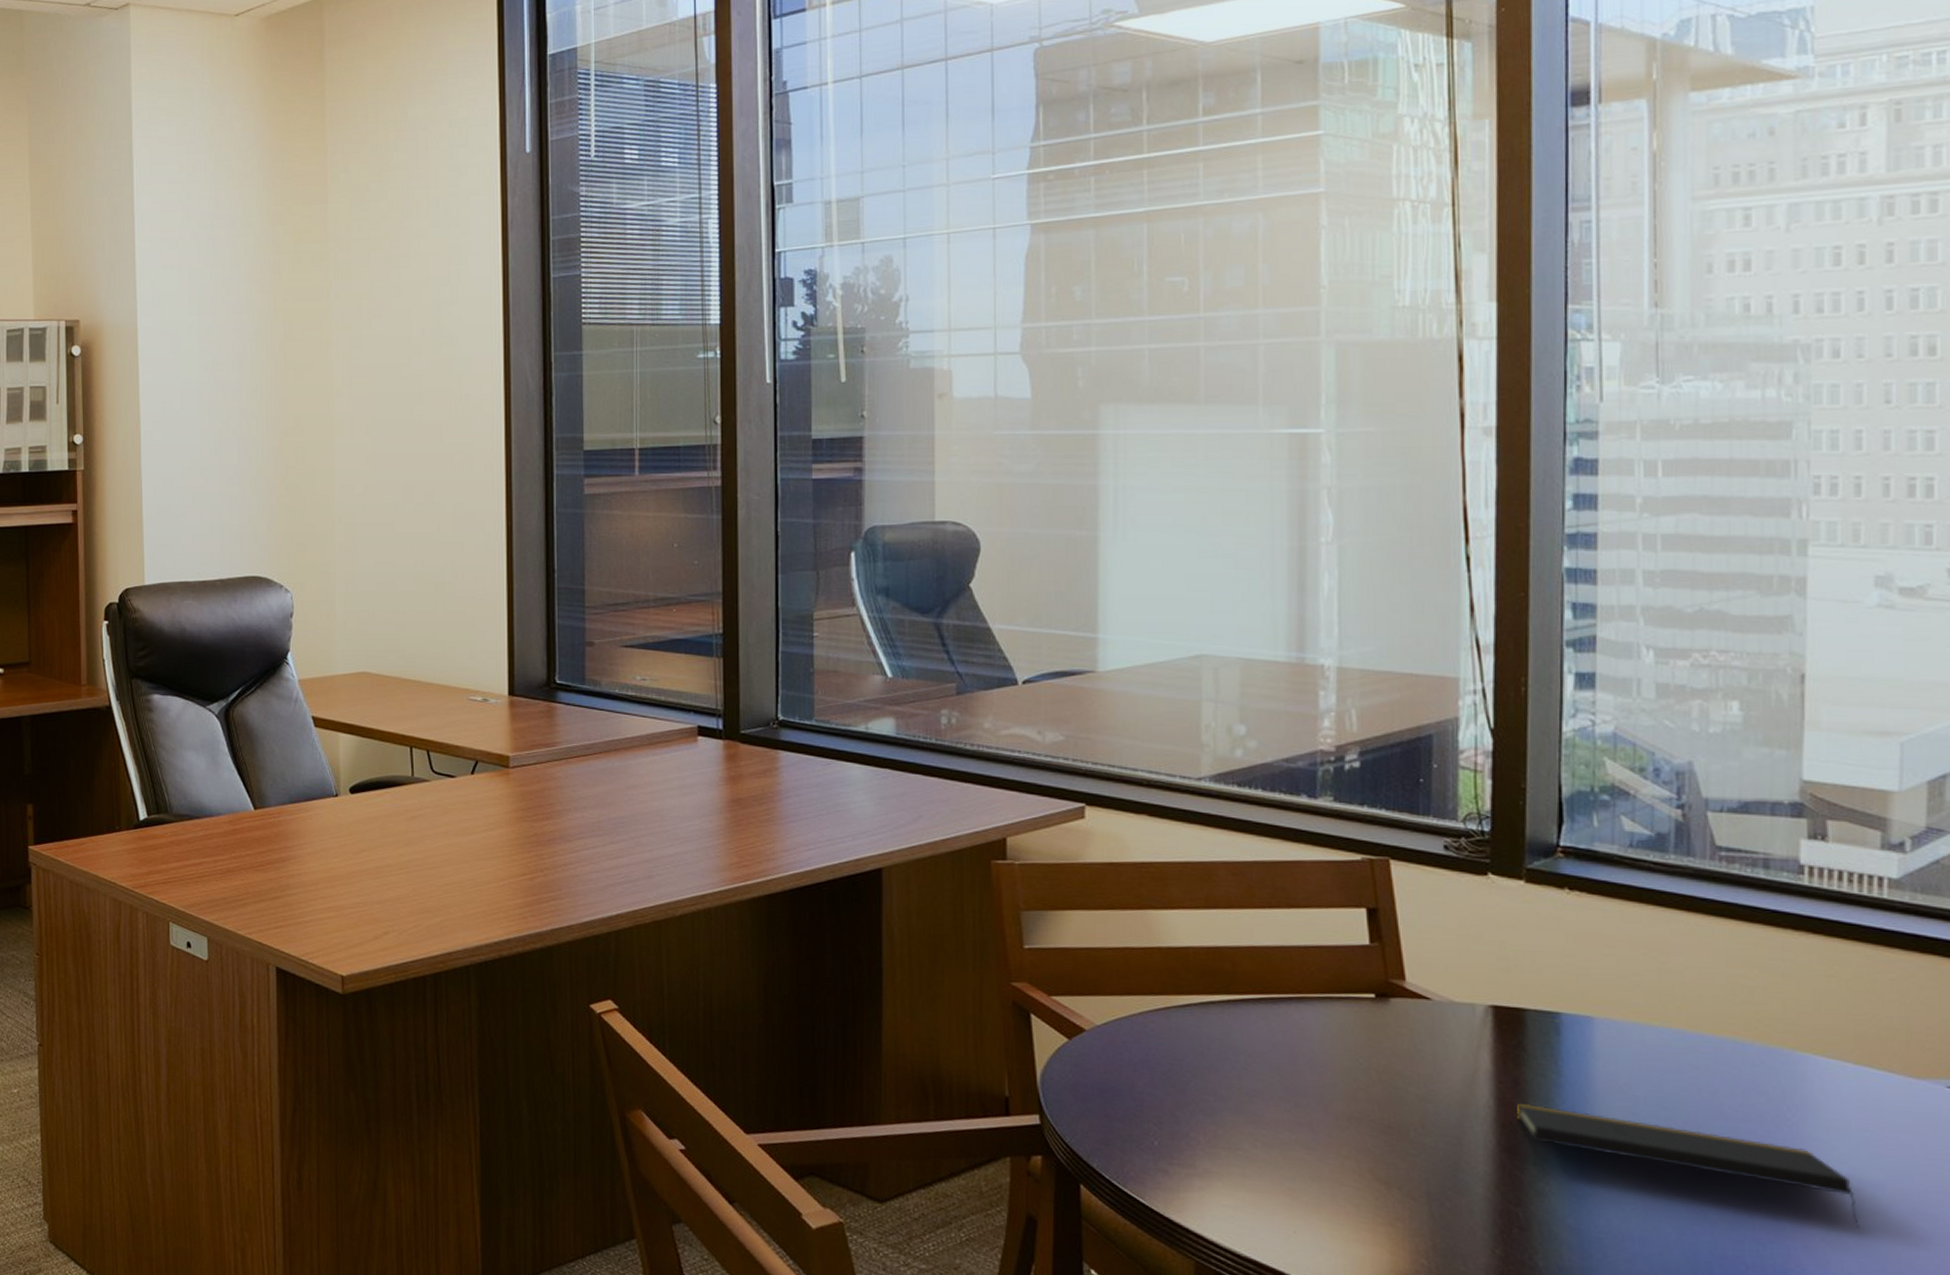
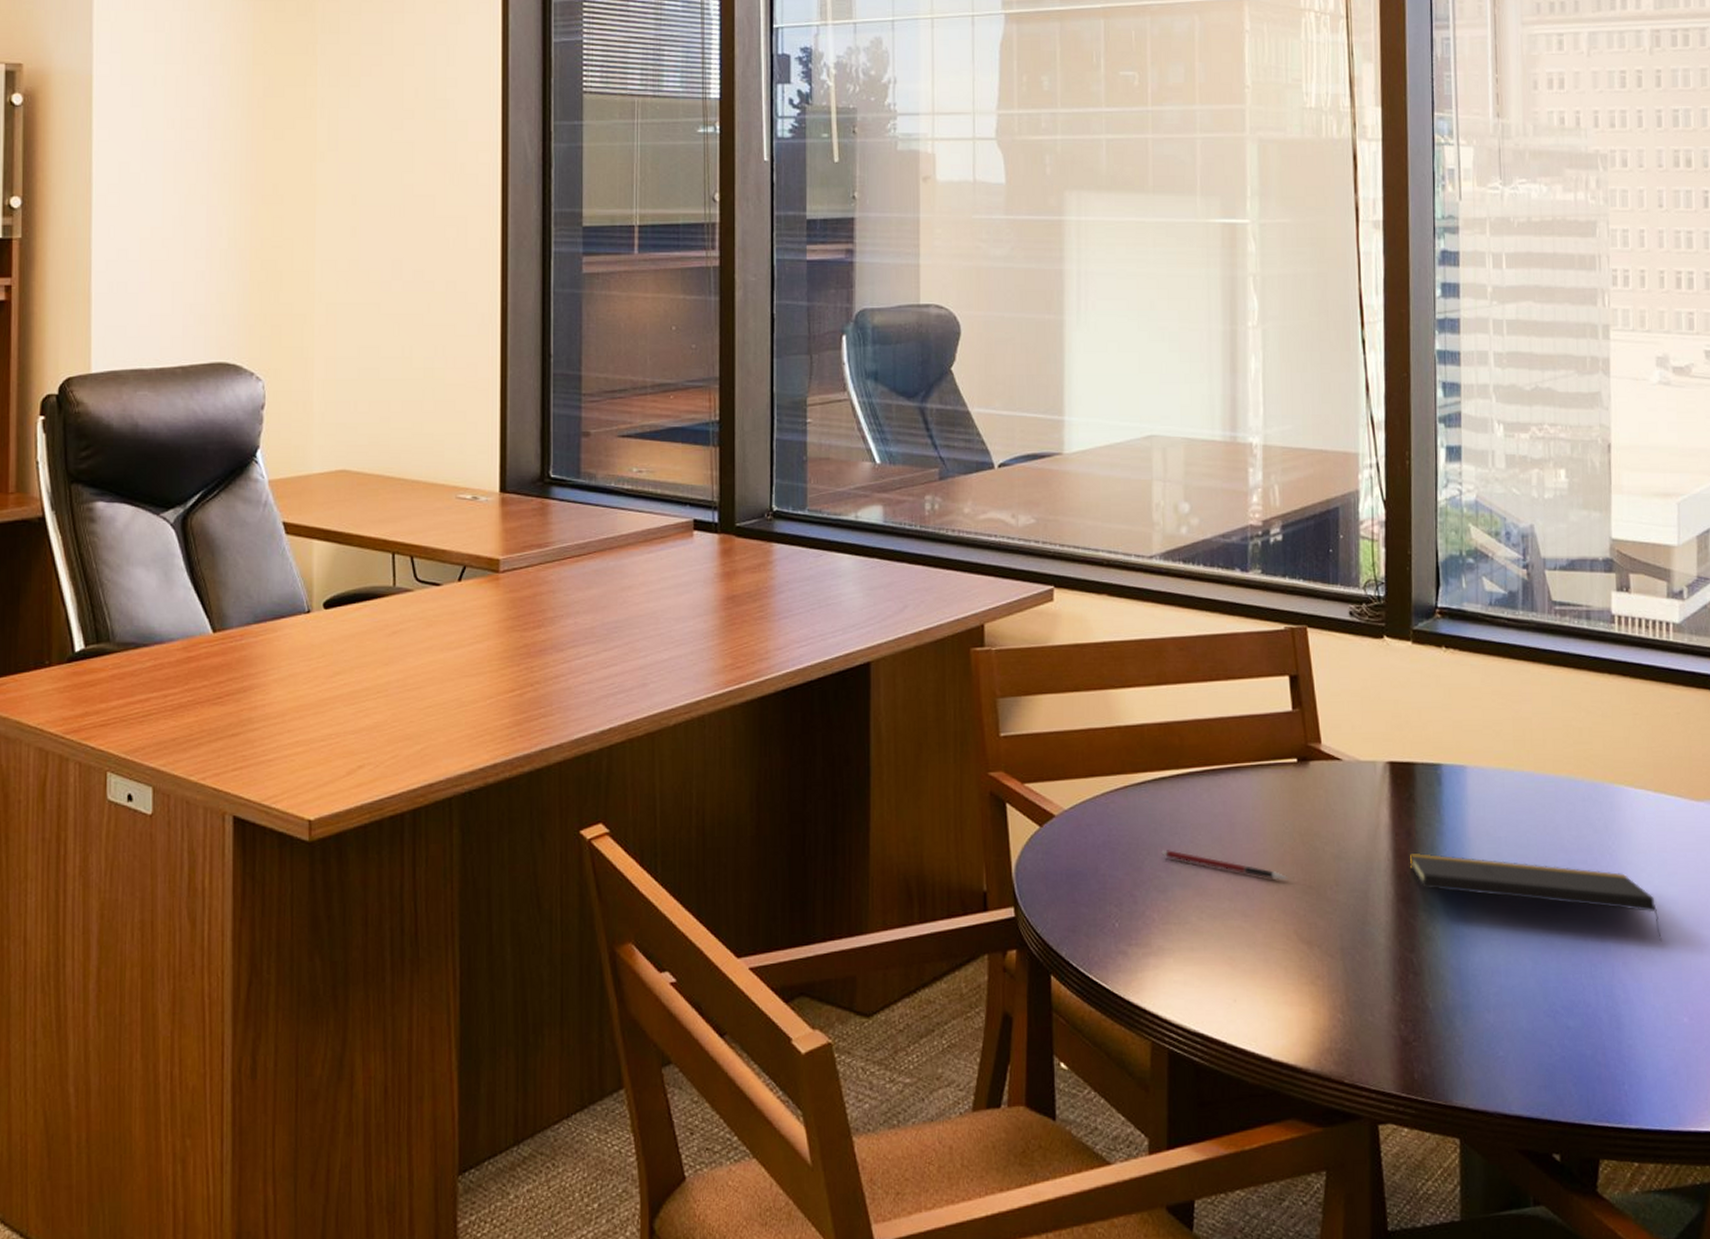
pen: none [1209,1074,1362,1117] -> present [1161,850,1288,881]

